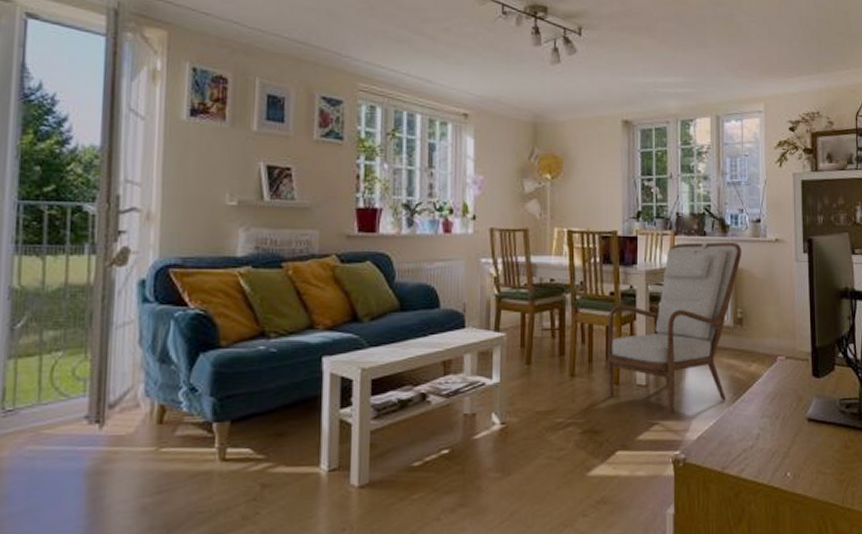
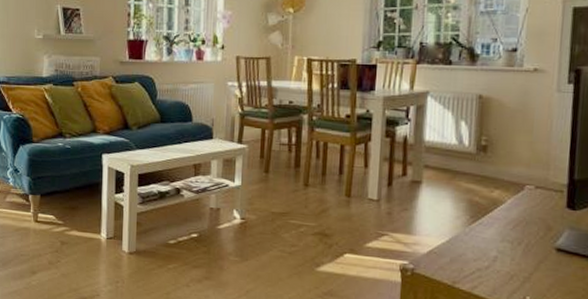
armchair: present [607,241,742,415] -> none [339,70,493,229]

